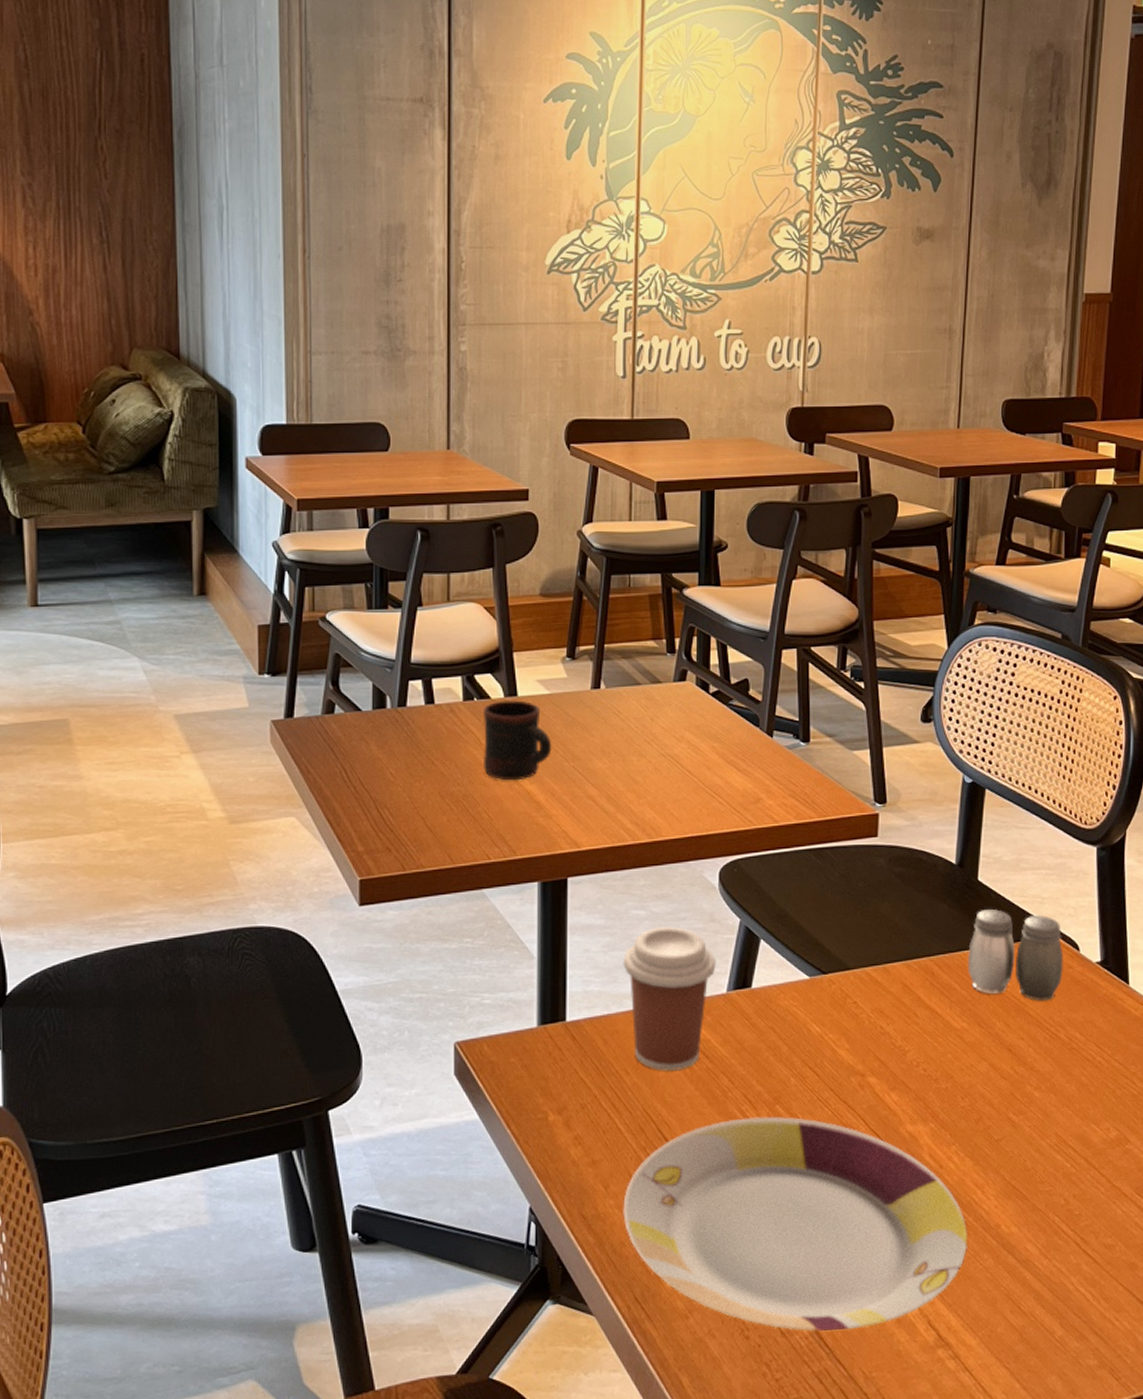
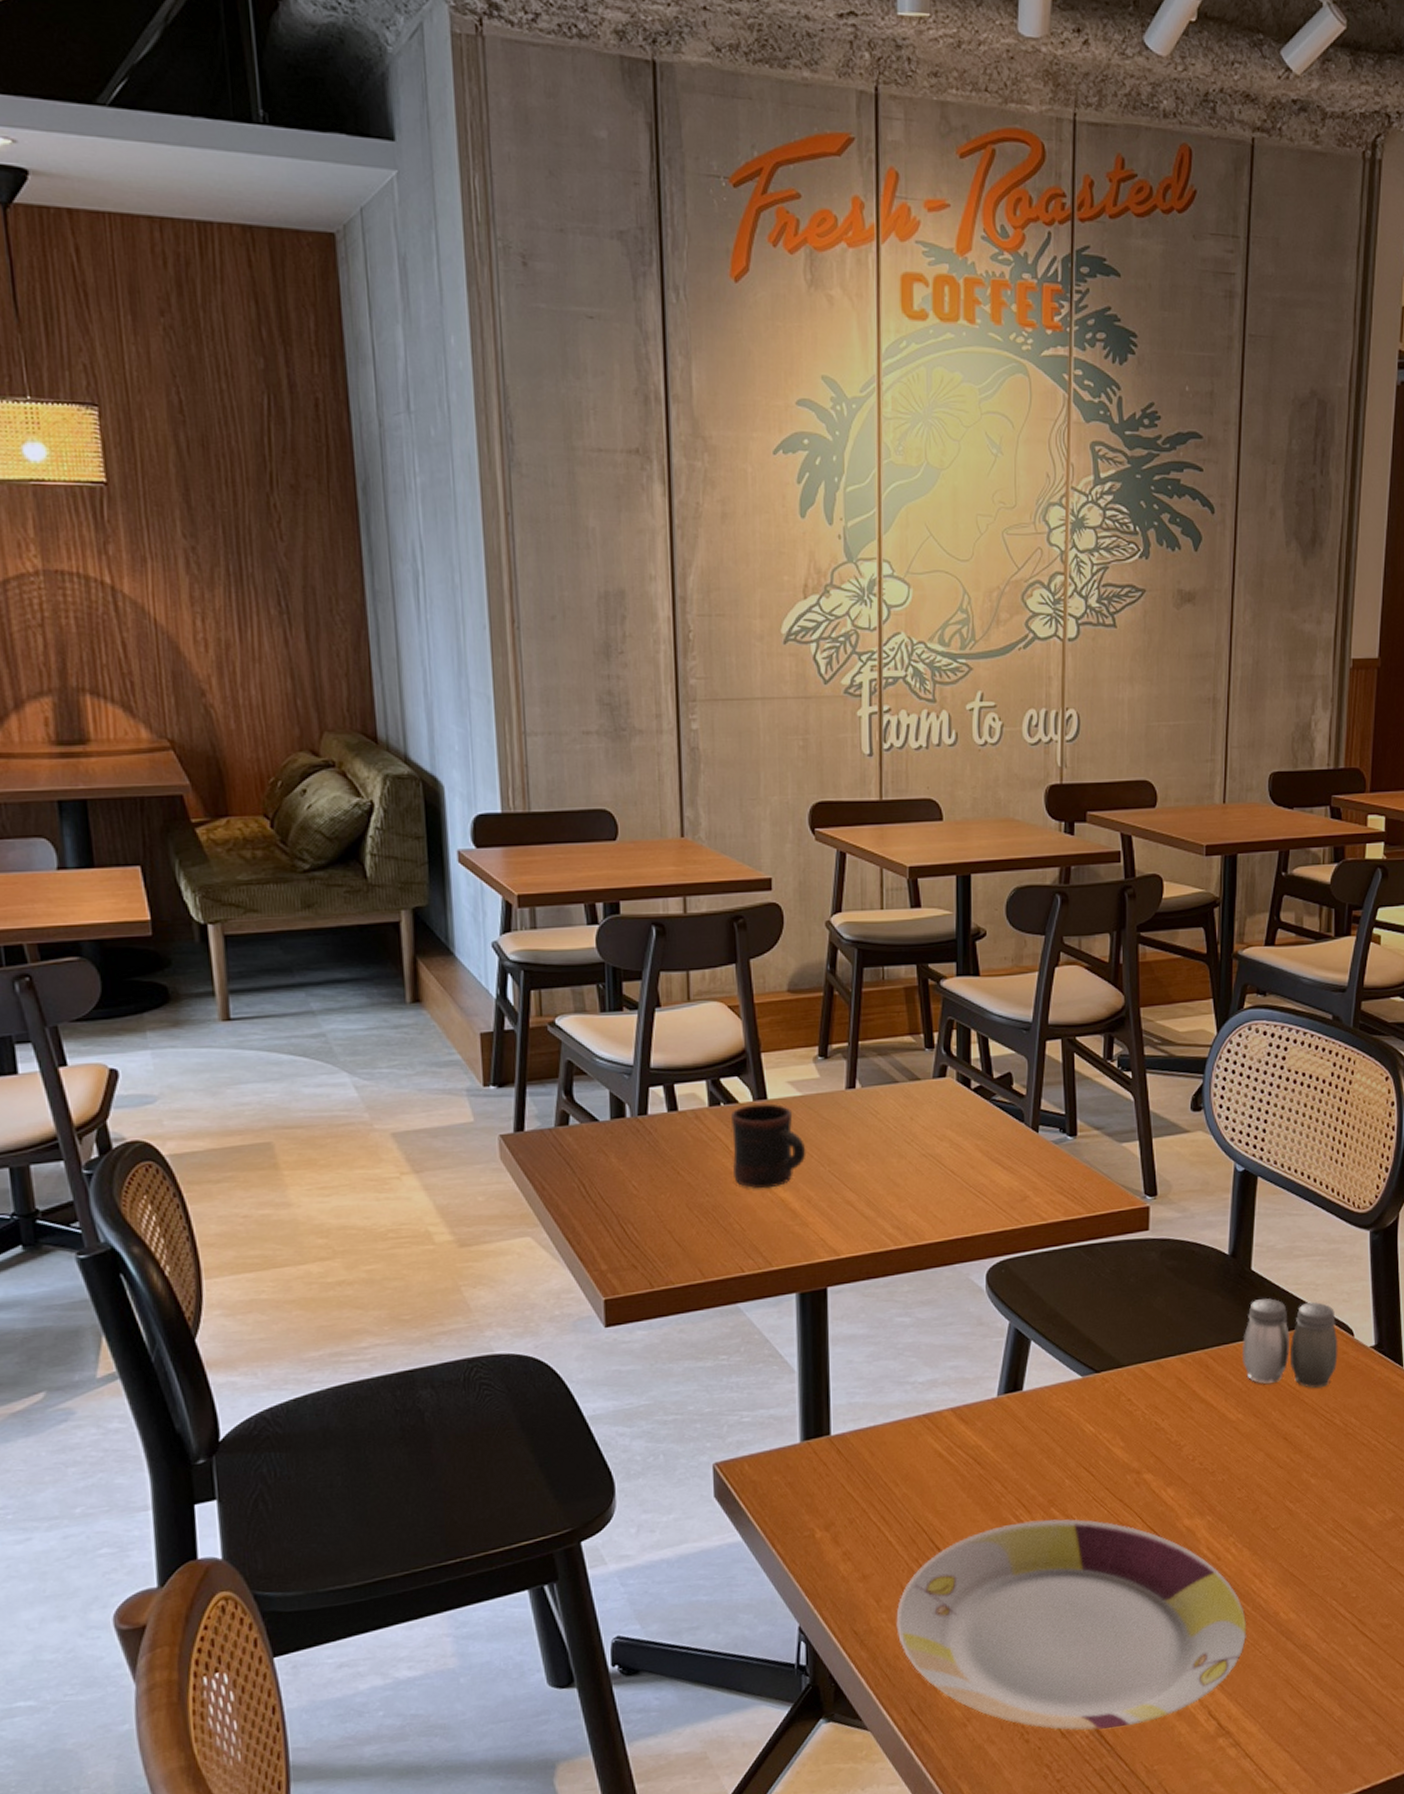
coffee cup: present [623,926,716,1071] -> none [888,1332,986,1480]

